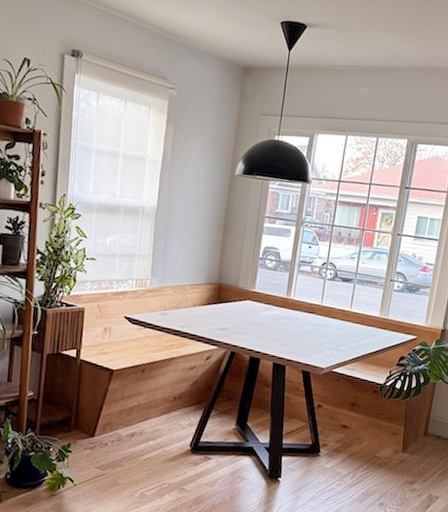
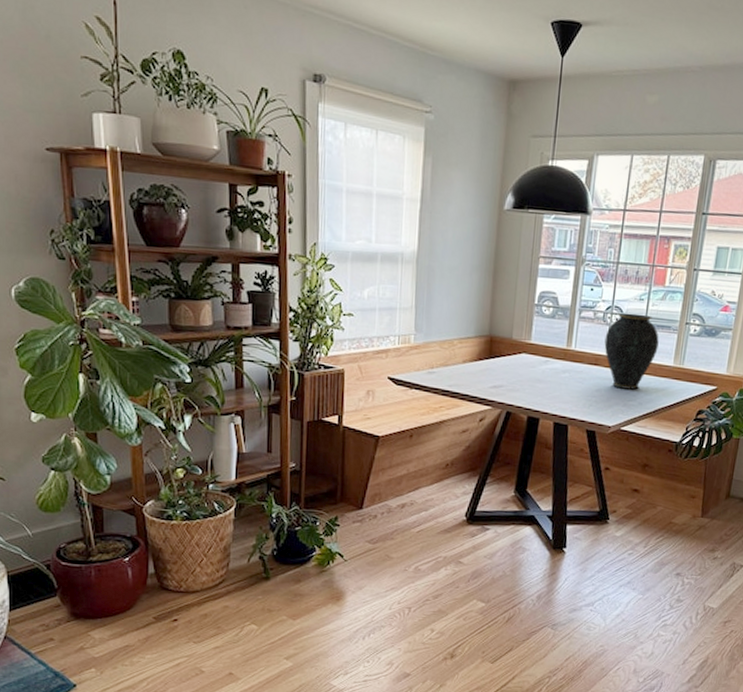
vase: none [319,268,367,337] -> present [604,312,659,390]

